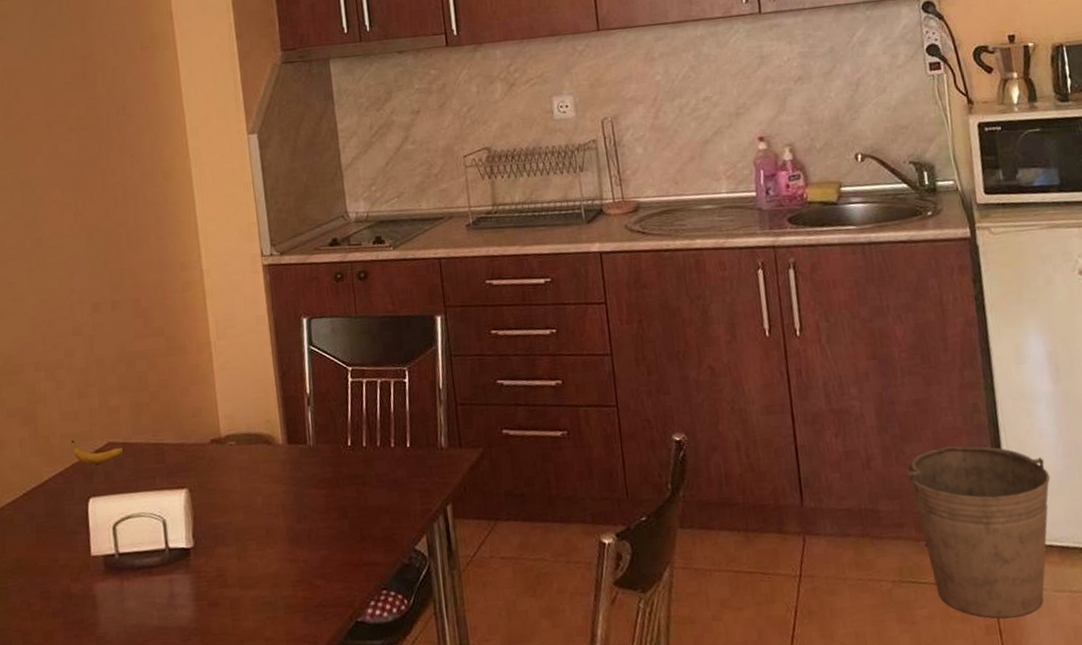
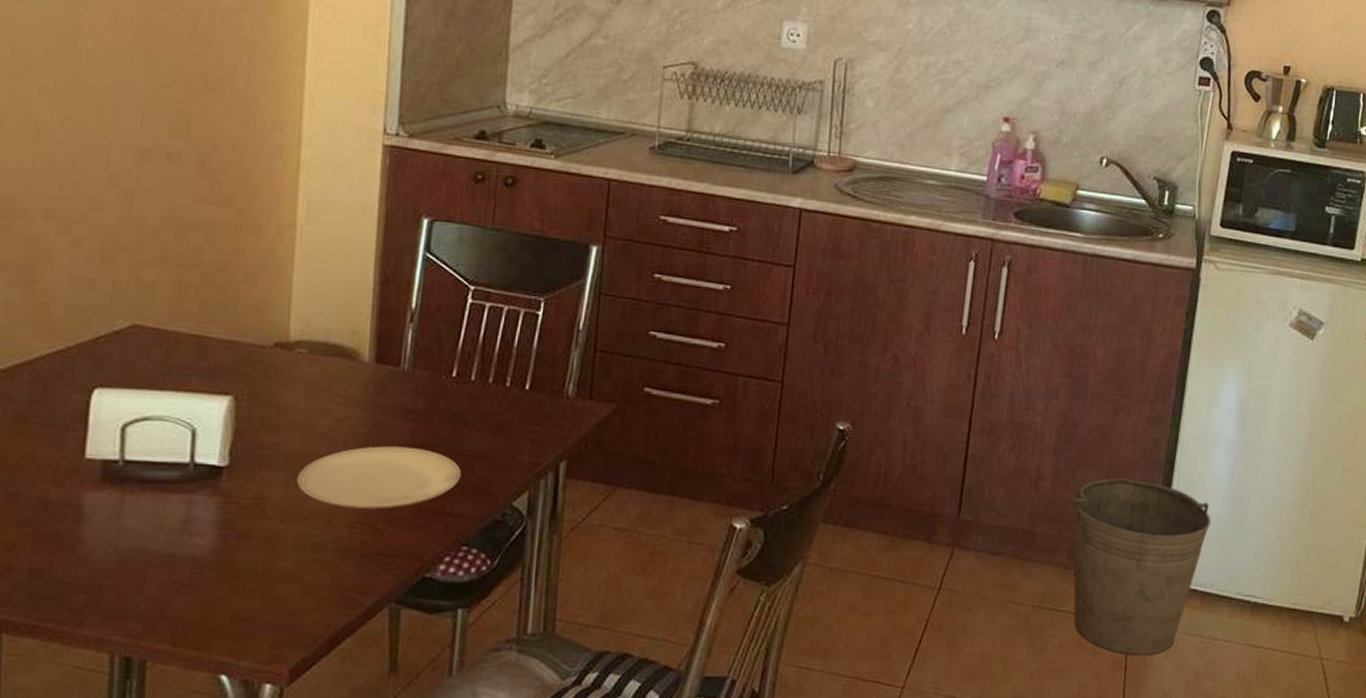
fruit: present [72,440,124,465] -> none [80,314,154,349]
plate: none [246,510,371,570] -> present [297,446,462,509]

